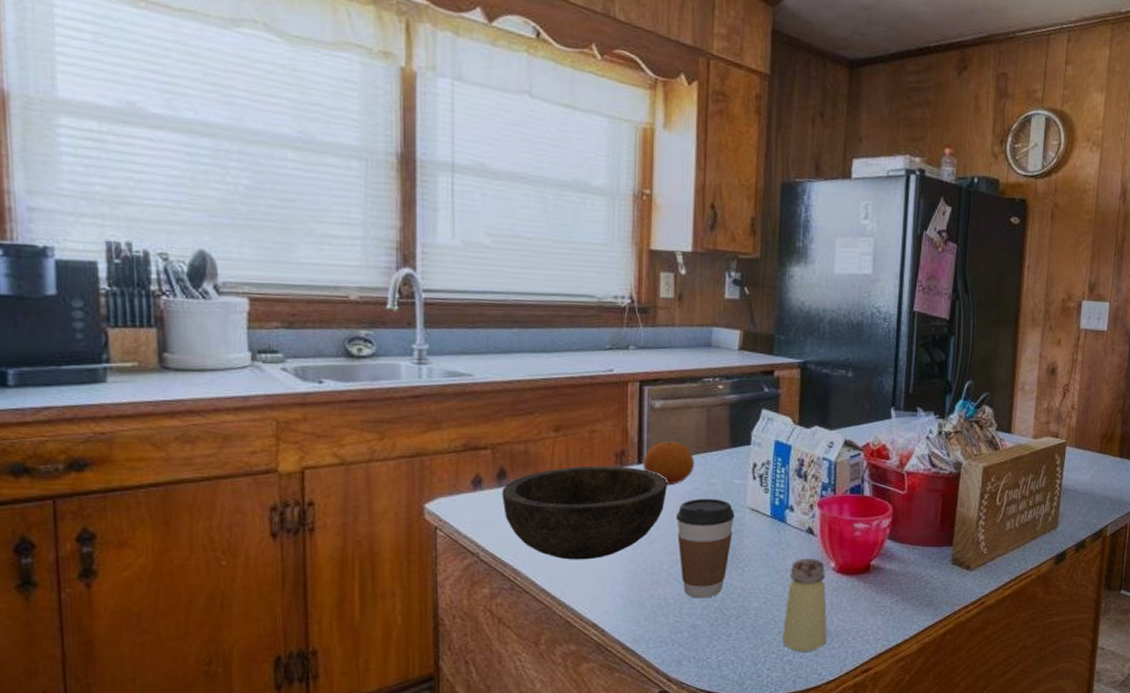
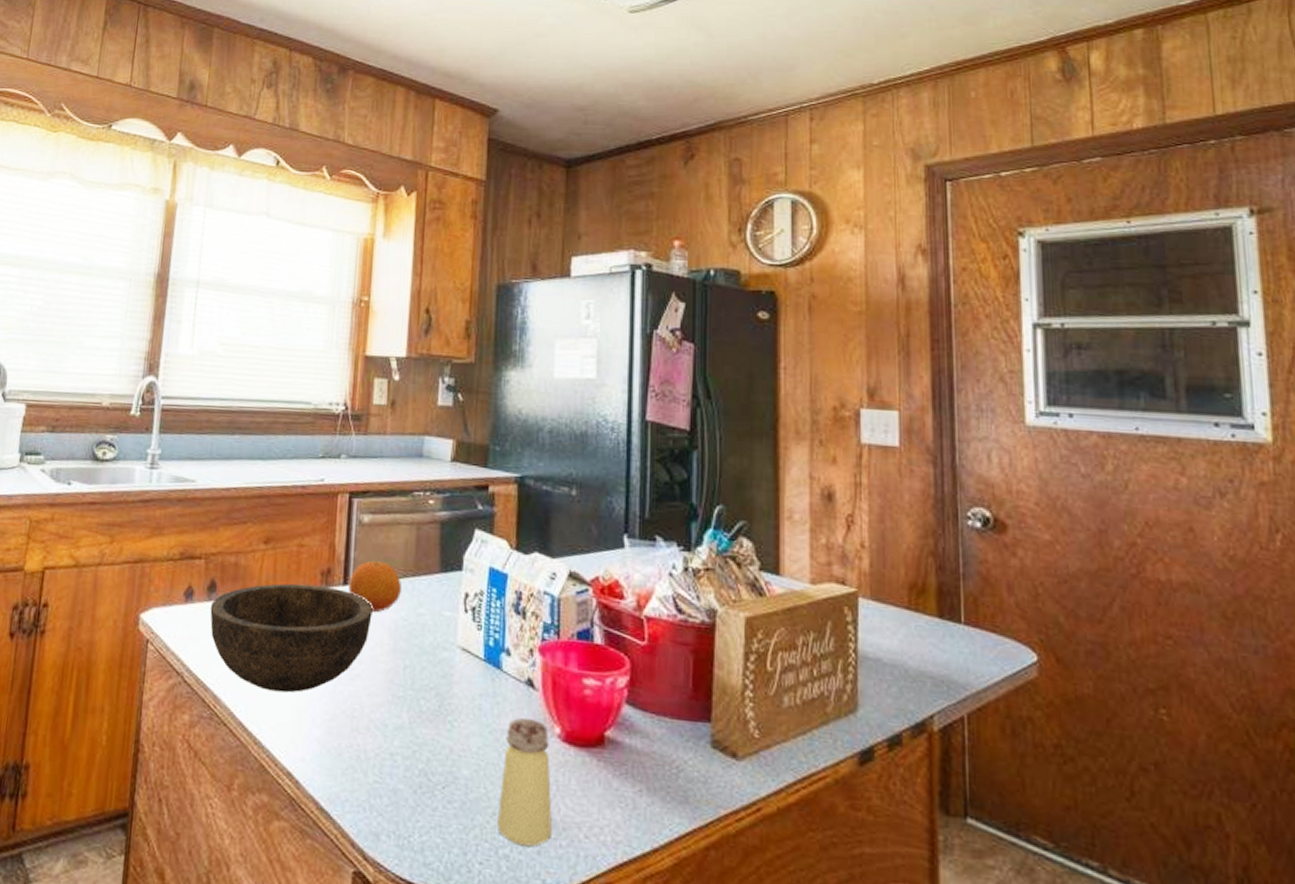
coffee cup: present [676,498,735,599] -> none [380,630,444,757]

